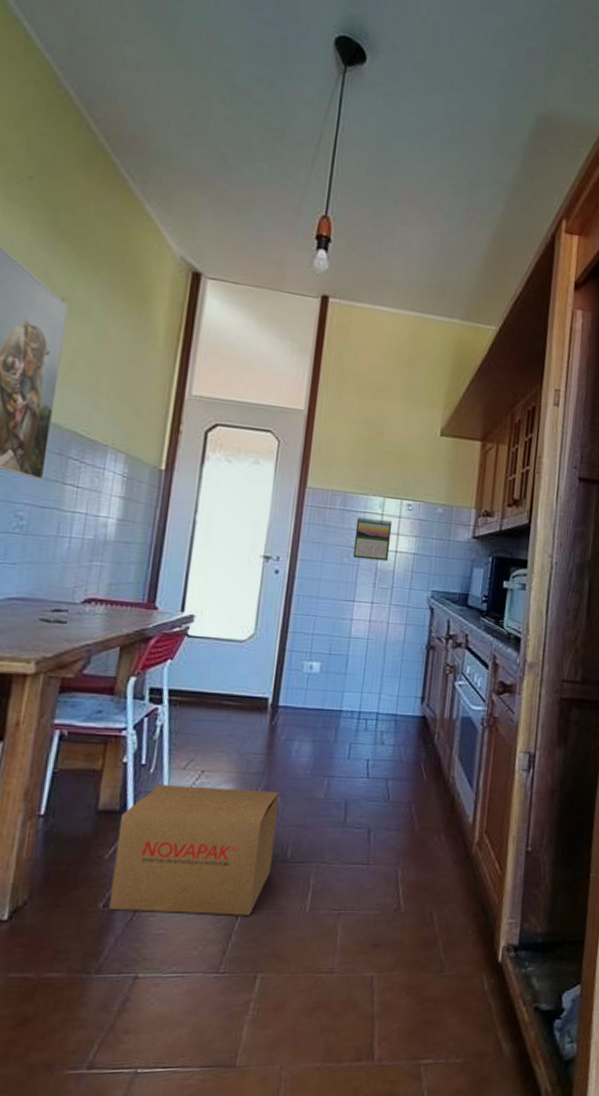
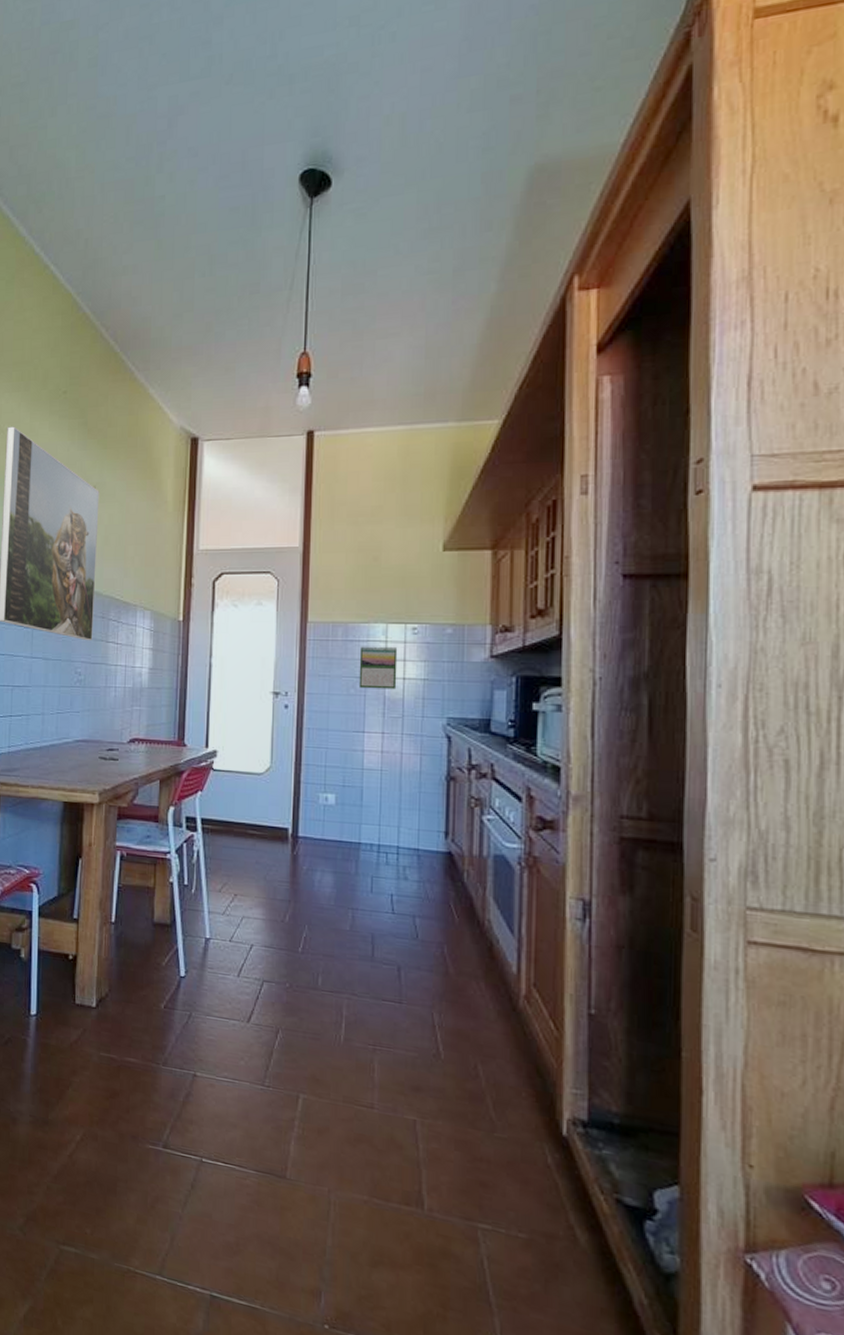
cardboard box: present [109,783,279,916] -> none [169,903,306,1036]

